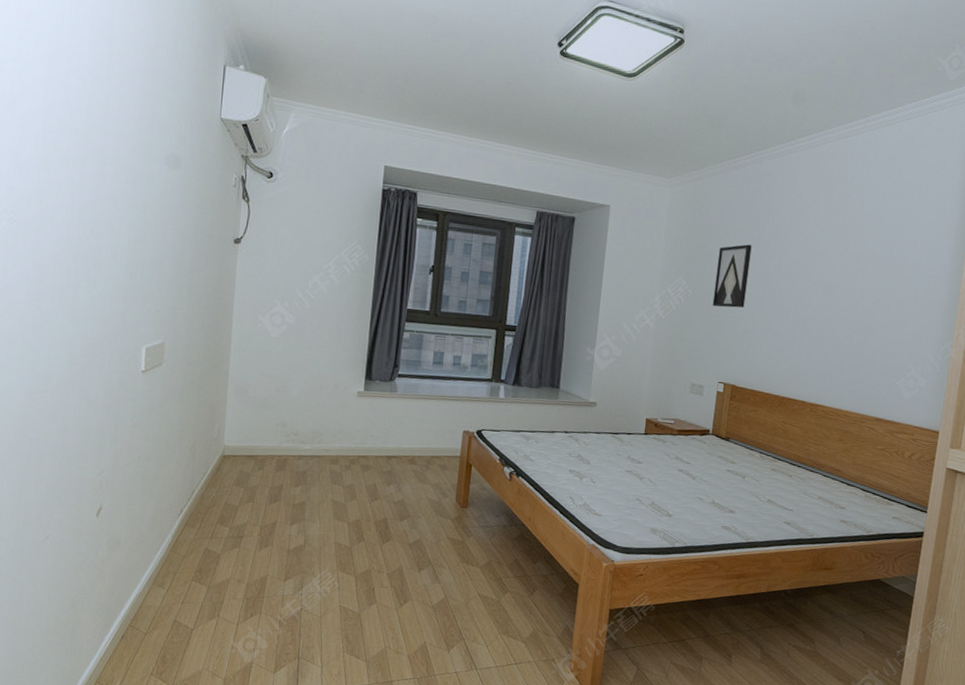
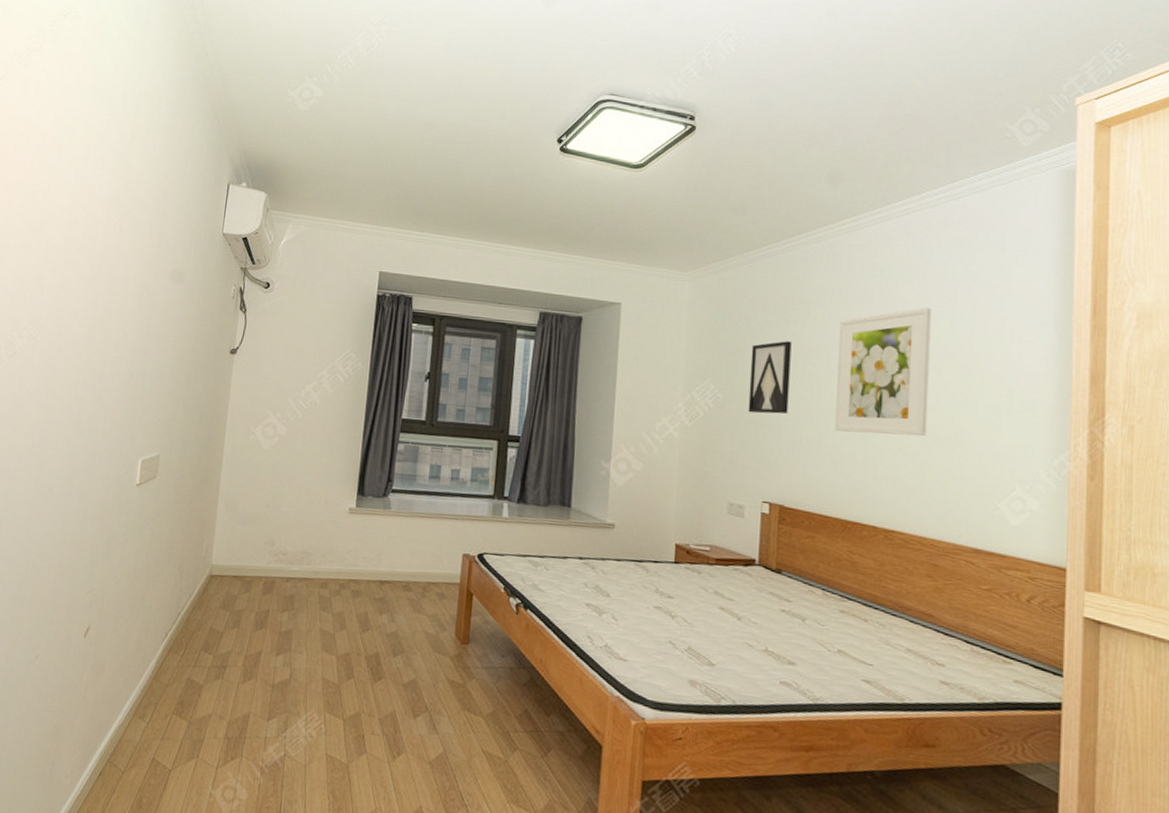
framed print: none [780,218,865,328] -> present [835,307,932,437]

